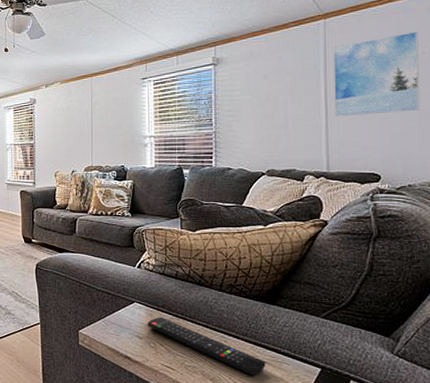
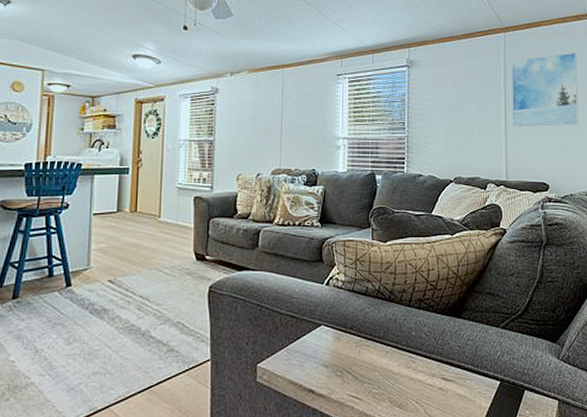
remote control: present [147,317,266,375] -> none [334,340,451,396]

